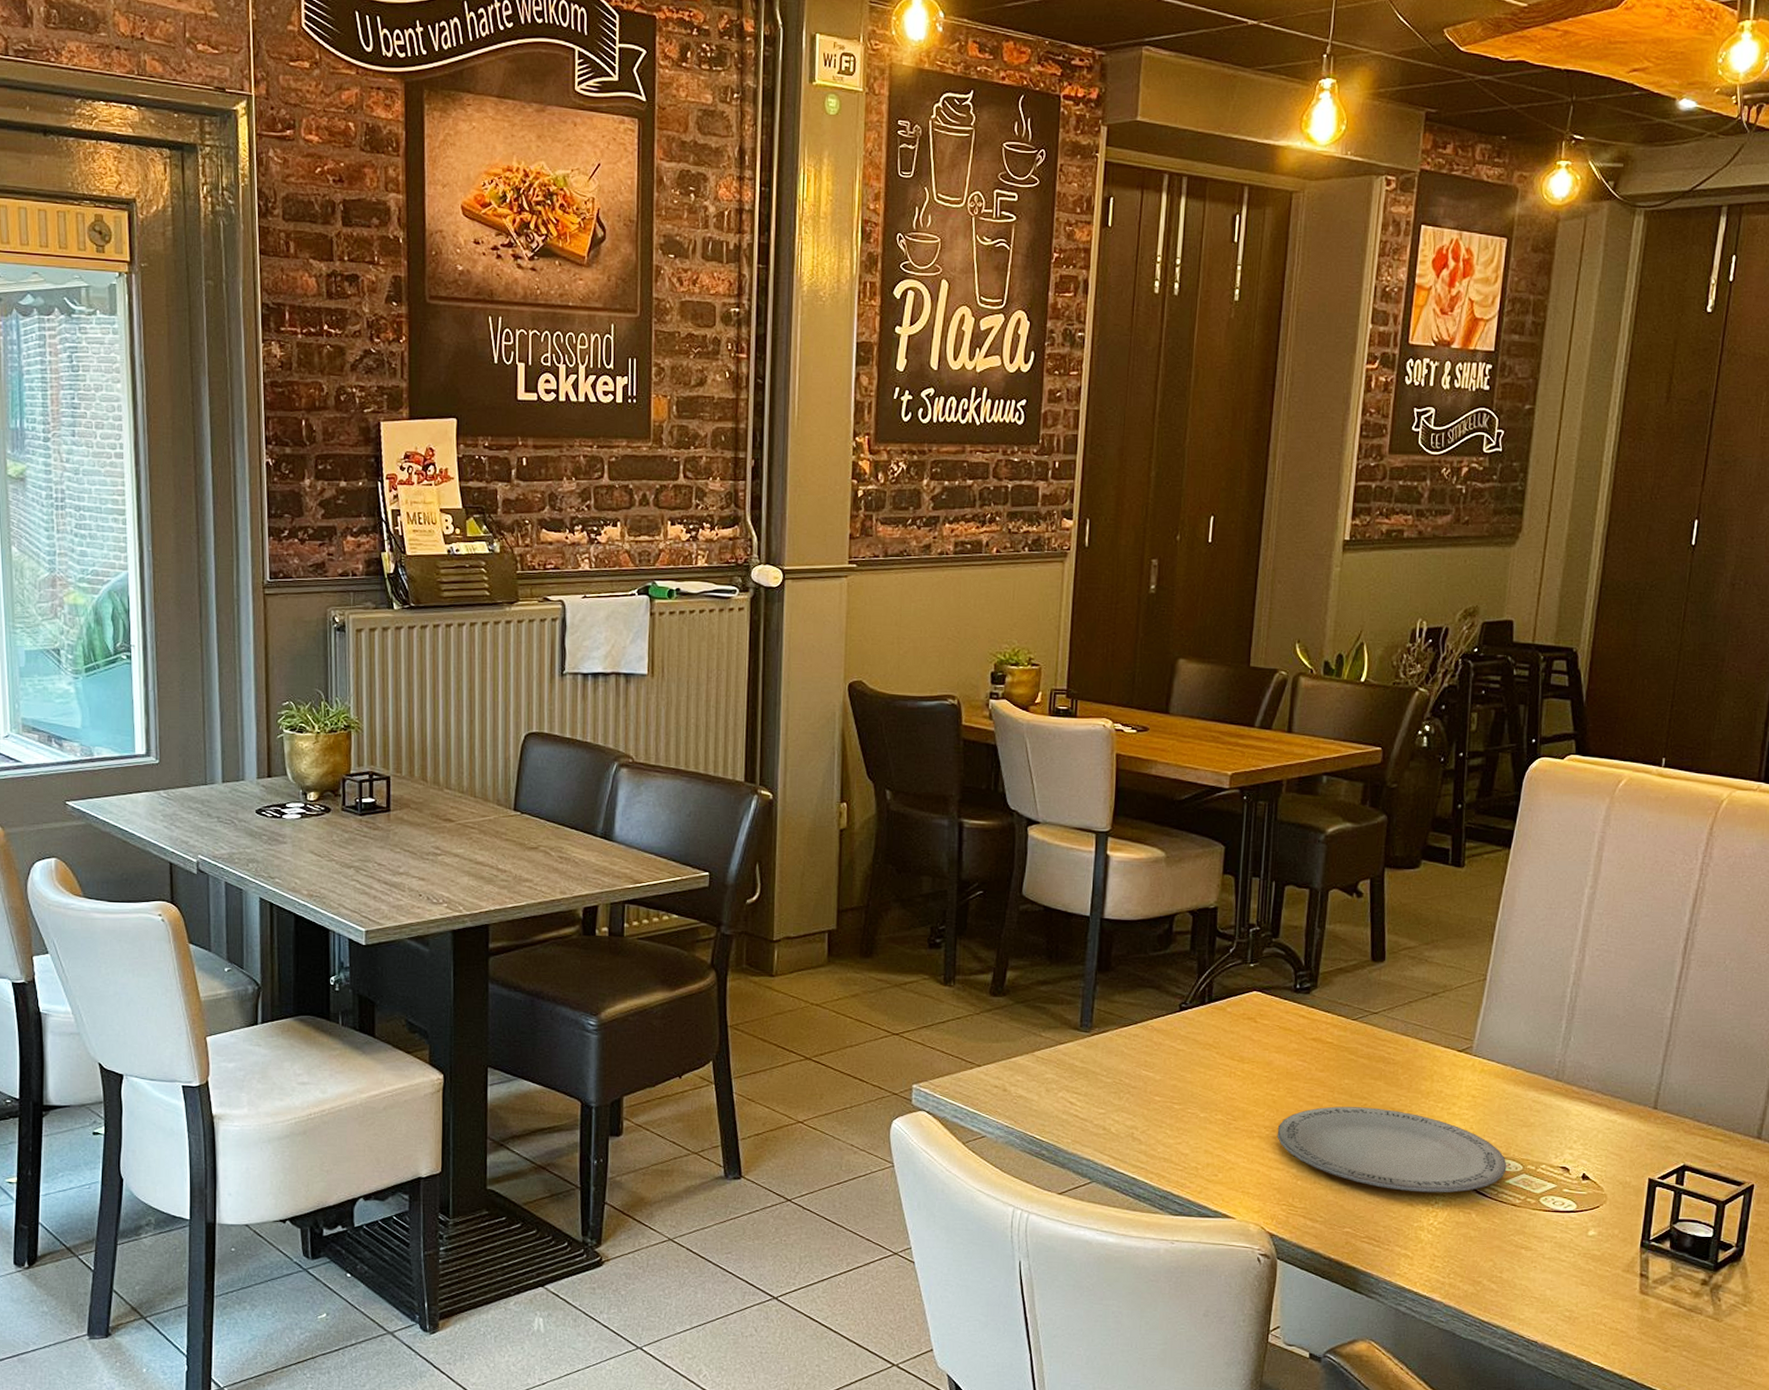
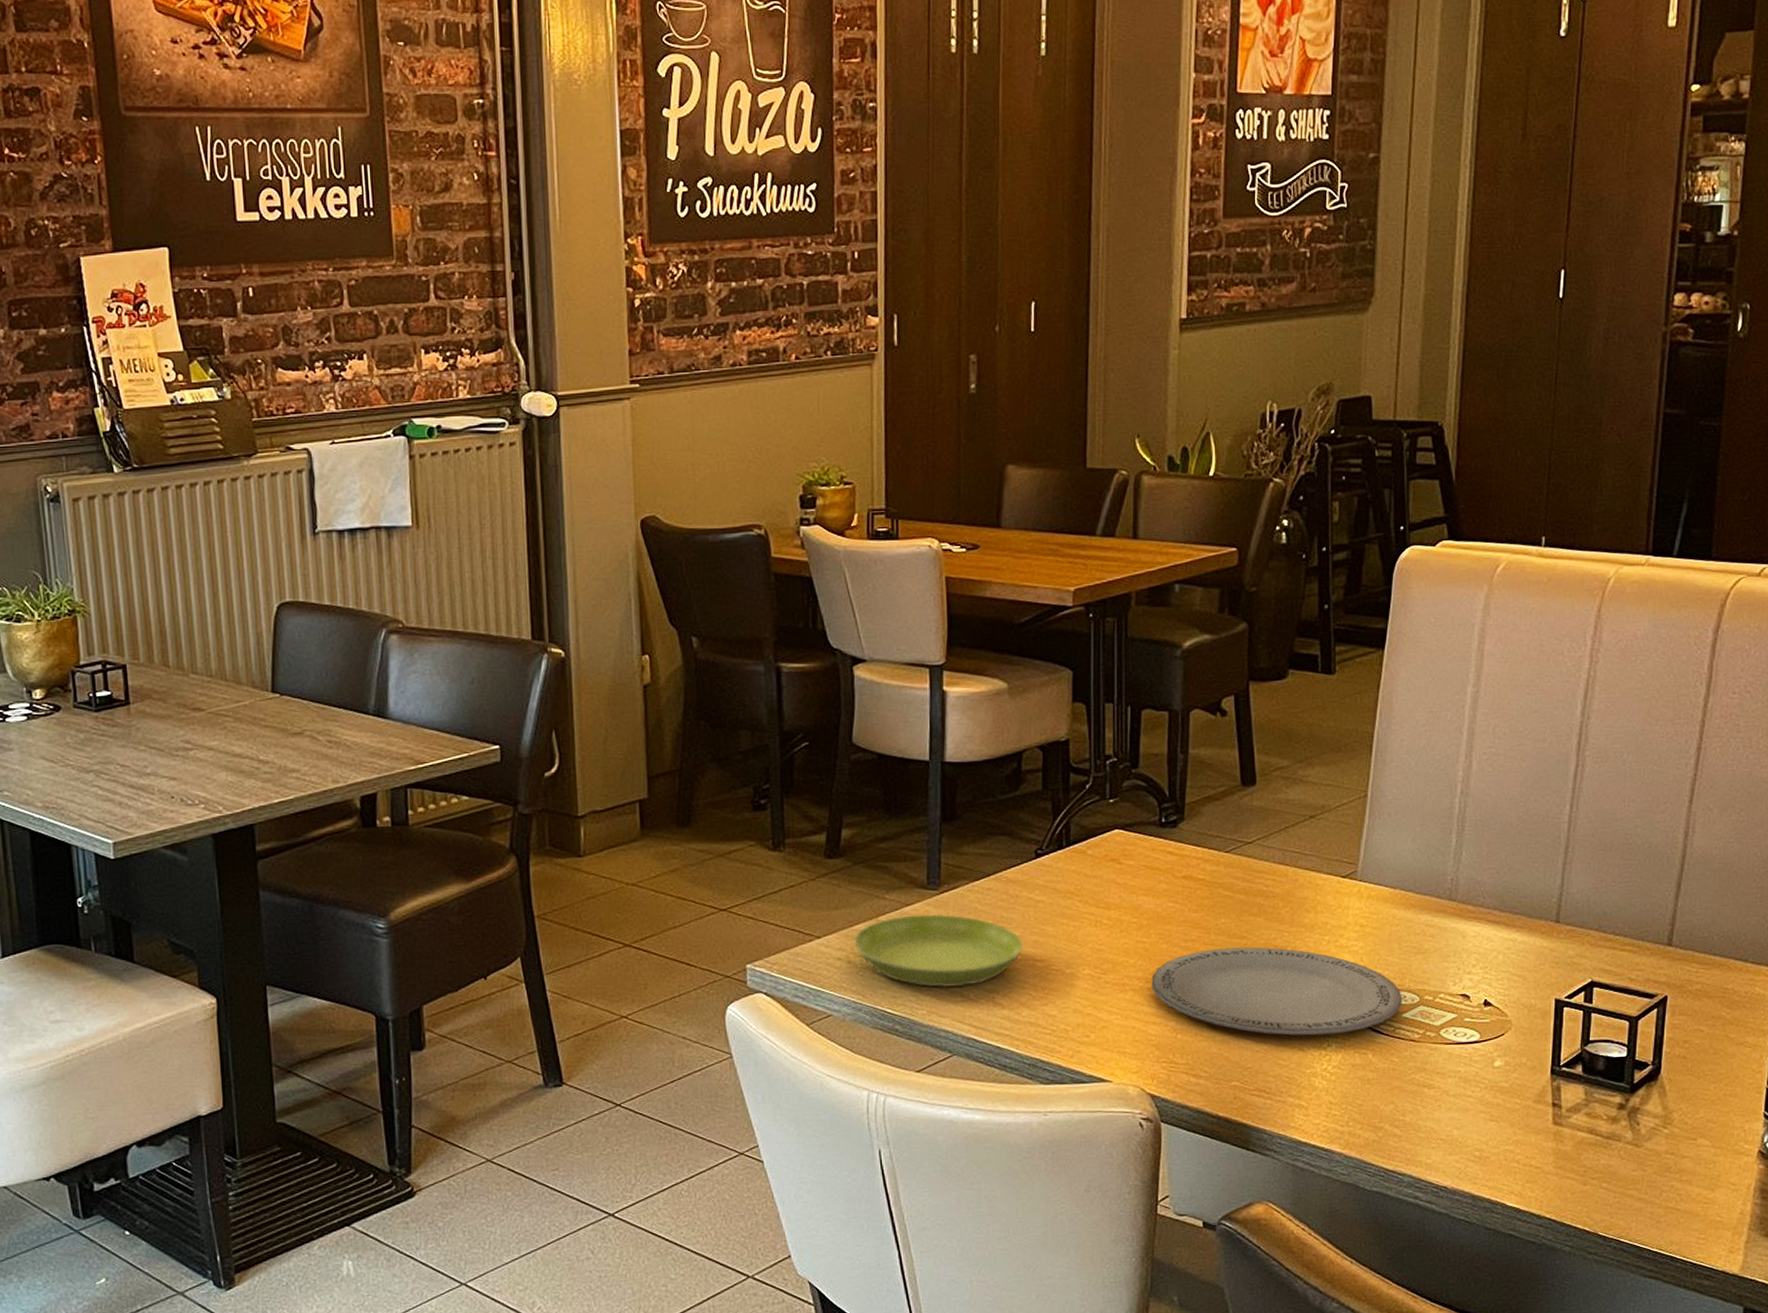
saucer: none [1011,1052,1163,1121] -> present [854,913,1024,988]

